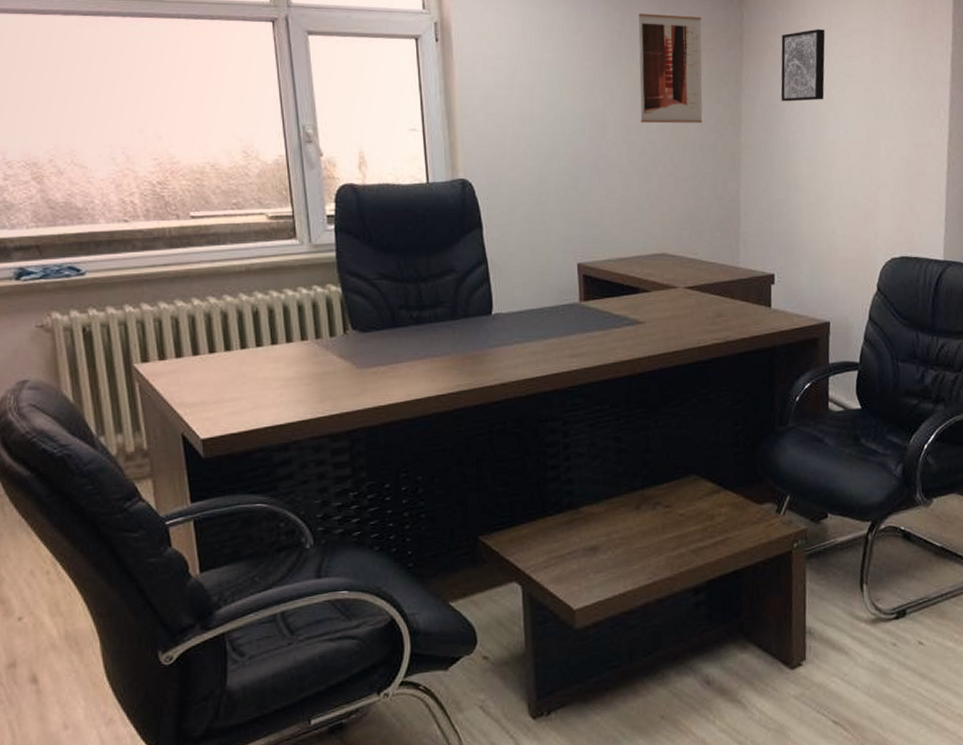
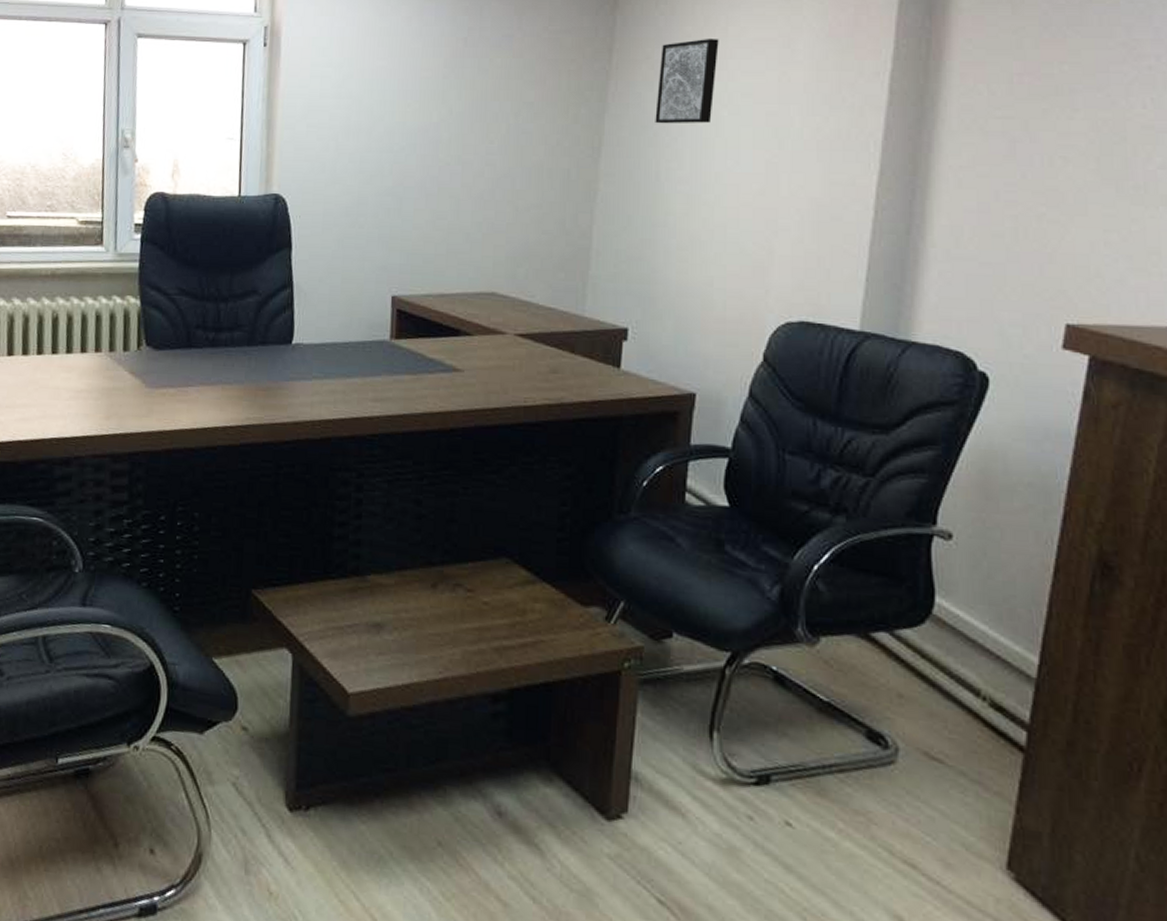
wall art: present [637,13,703,124] -> none [480,19,565,144]

